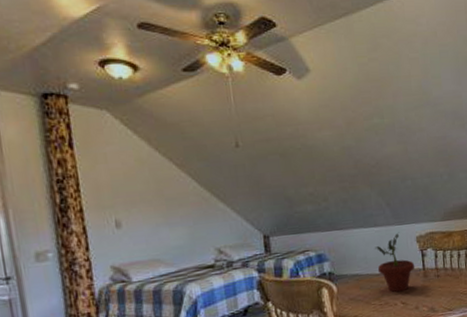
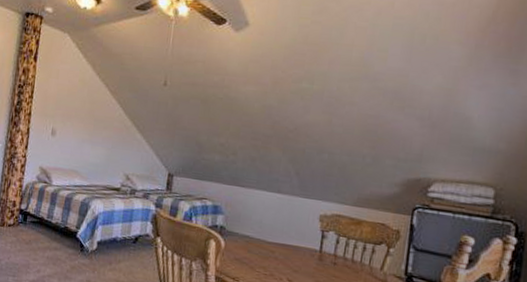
potted plant: present [375,232,415,292] -> none [270,205,312,268]

